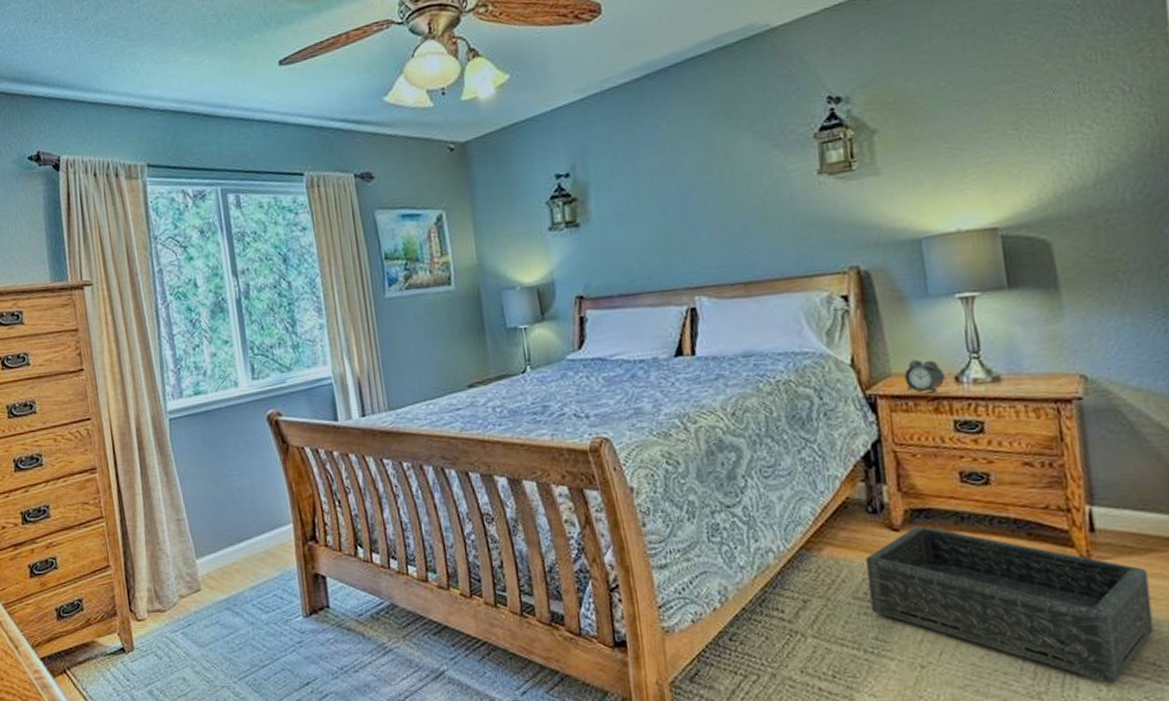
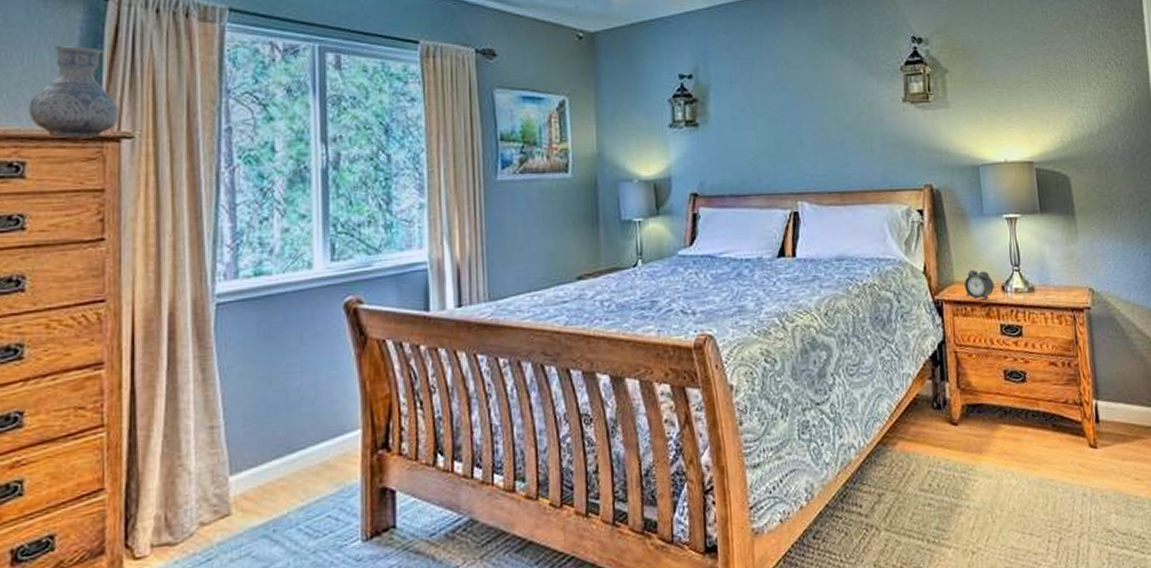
vase: none [18,212,81,290] -> present [29,45,121,139]
basket: present [865,525,1154,683] -> none [930,419,1140,557]

